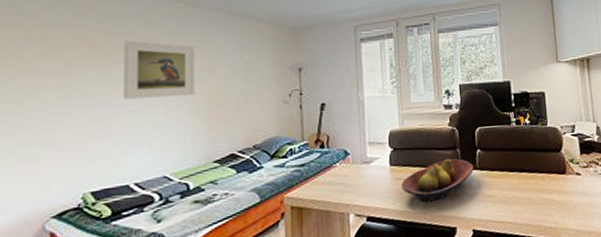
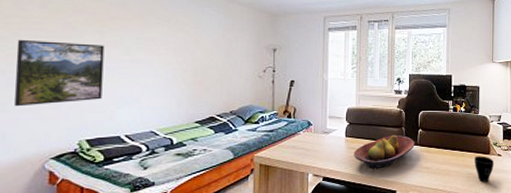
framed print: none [11,80,109,160] -> present [15,39,105,107]
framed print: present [123,40,195,99] -> none [117,11,183,64]
cup: none [548,176,573,210] -> present [474,156,494,183]

